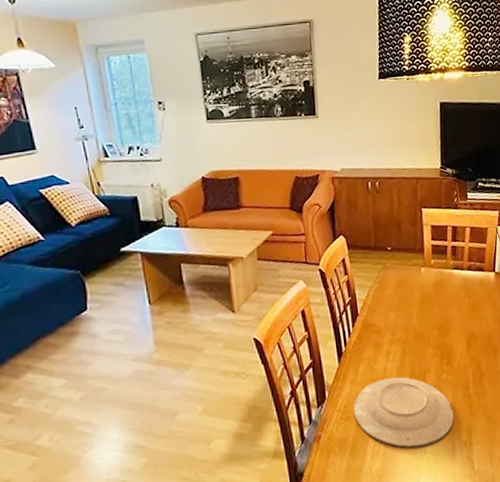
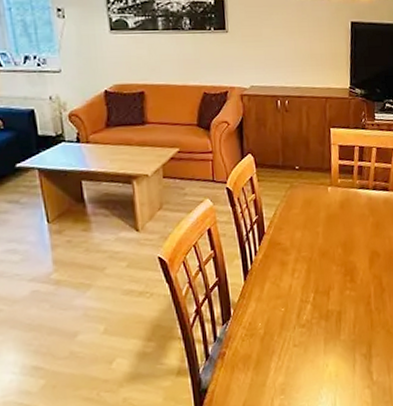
plate: present [353,376,454,448] -> none [258,293,355,362]

